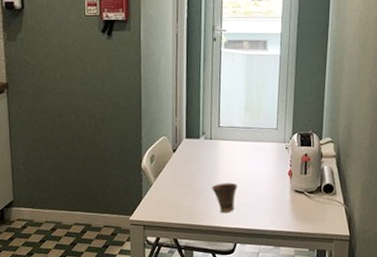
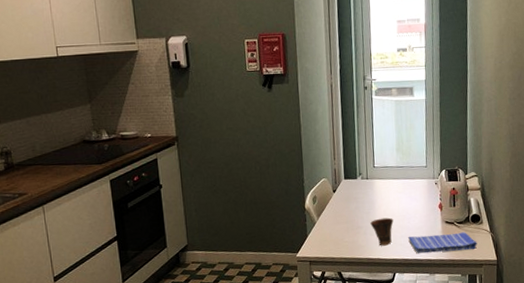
dish towel: none [253,203,329,224] -> present [408,232,478,254]

